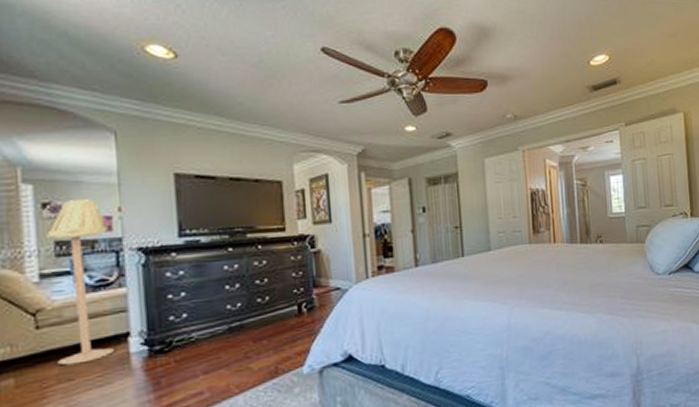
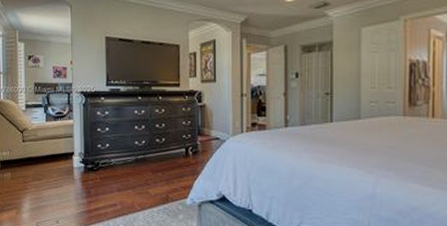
floor lamp: present [47,199,114,366] -> none [30,54,64,170]

